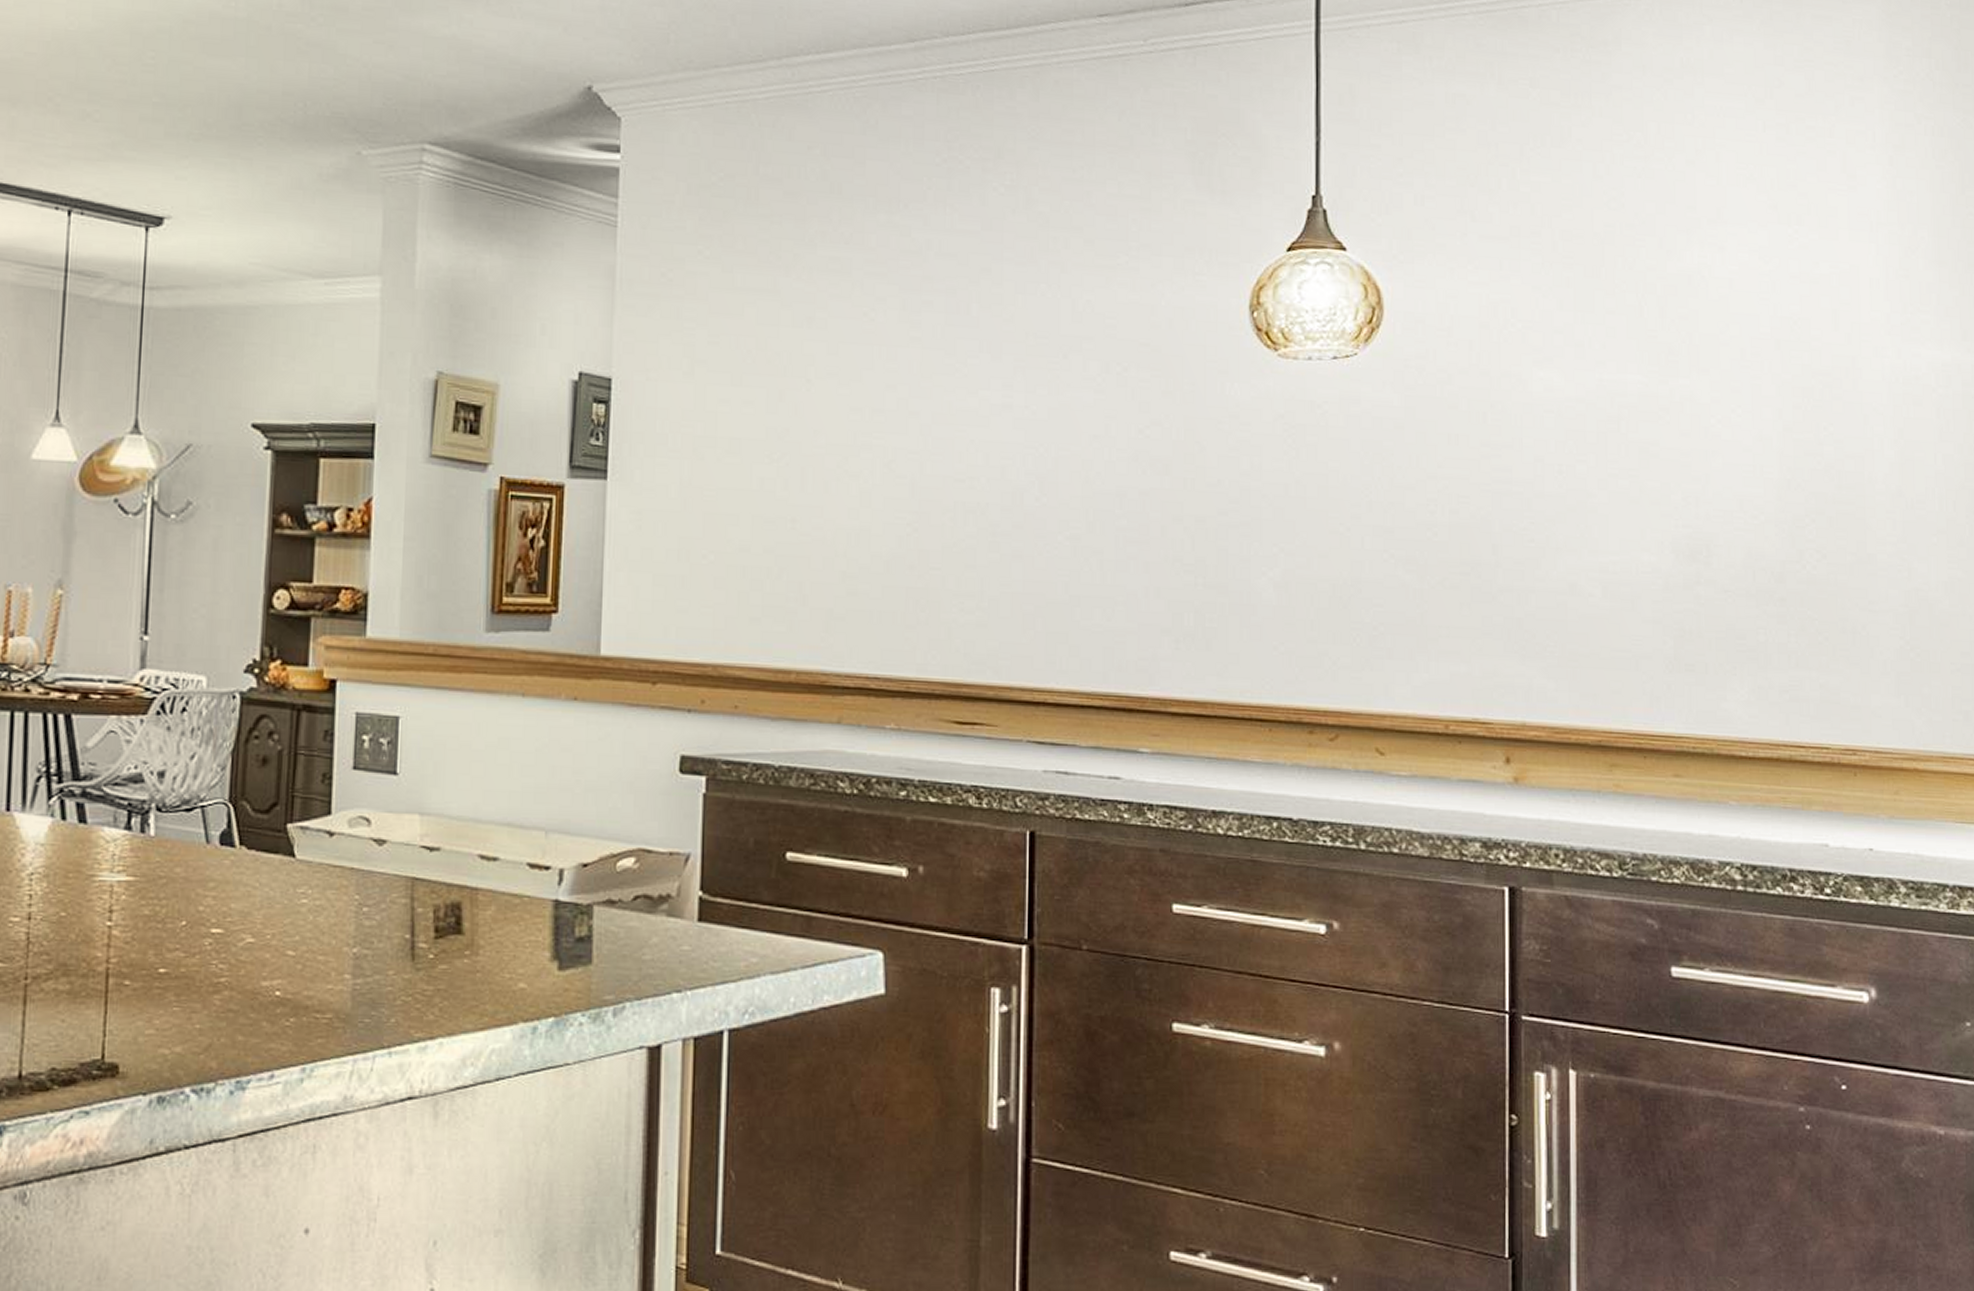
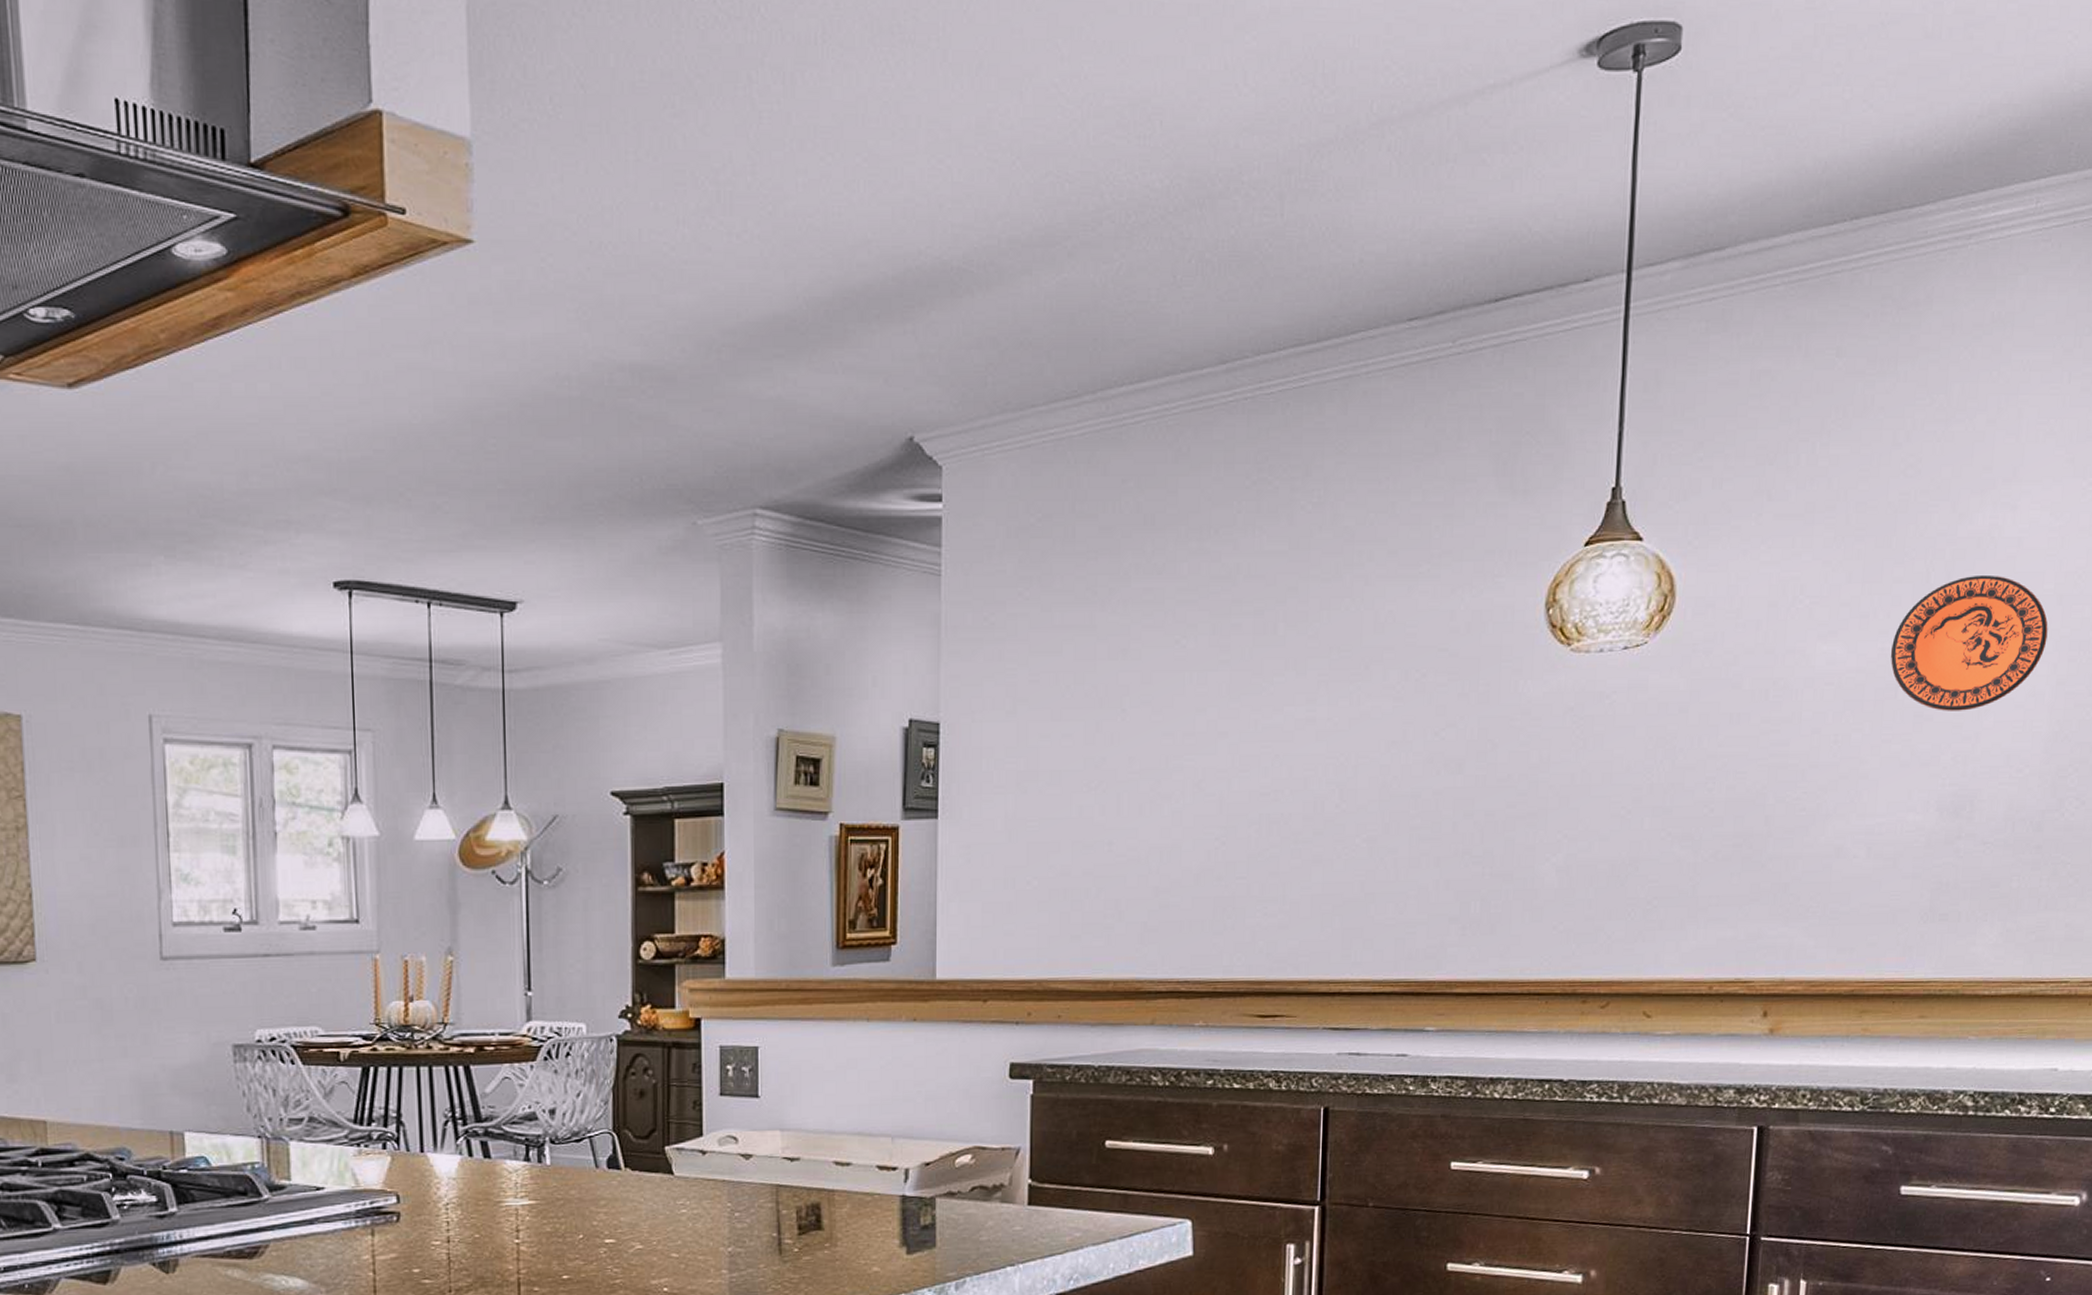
decorative plate: none [1609,313,1769,451] -> present [1890,576,2048,711]

